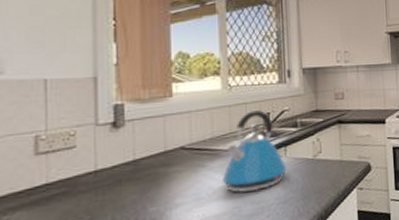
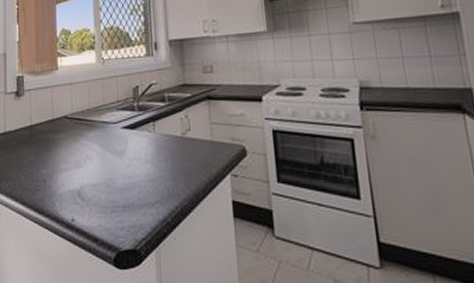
kettle: present [221,109,287,193] -> none [97,82,156,165]

